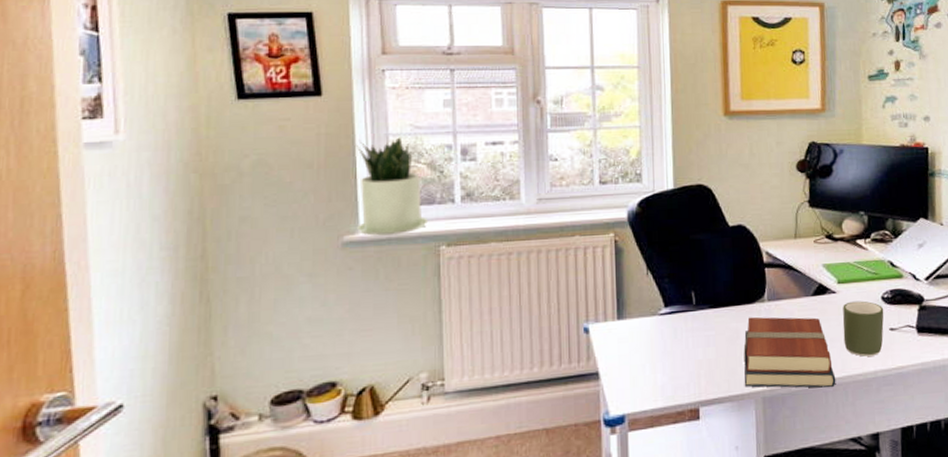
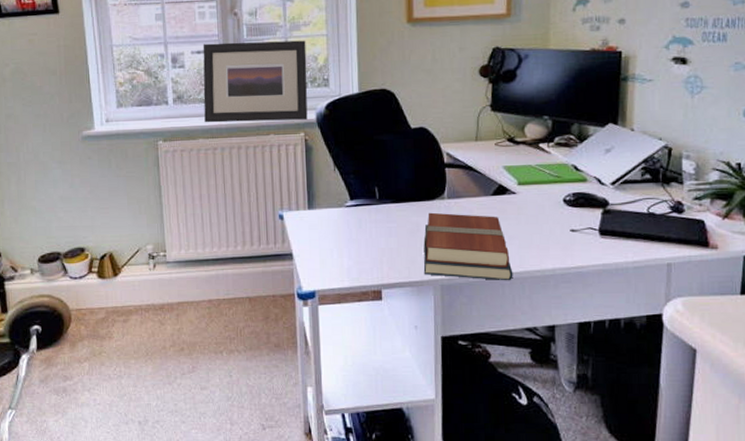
planter: present [355,137,429,236] -> none [87,48,148,132]
picture frame: none [498,132,618,224] -> present [203,40,308,123]
mug: present [842,301,884,357] -> none [522,202,565,255]

